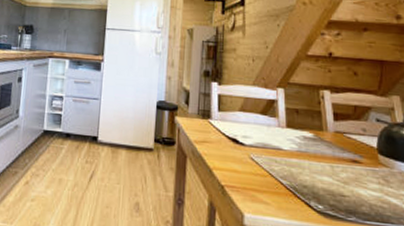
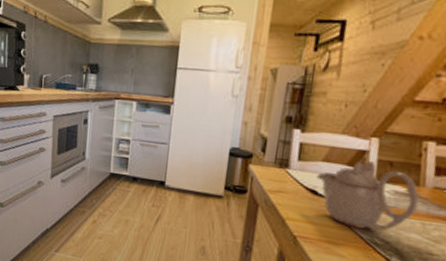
teapot: none [236,110,325,175] -> present [316,161,419,231]

